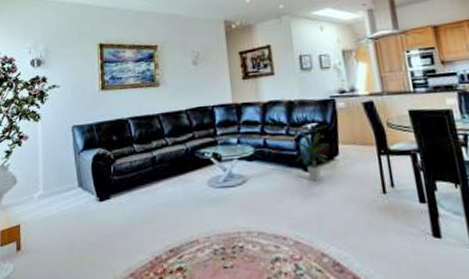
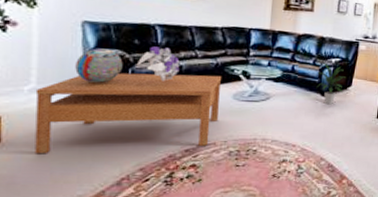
coffee table: none [42,161,197,261] -> present [35,72,222,154]
decorative sphere: none [70,148,106,185] -> present [75,48,123,84]
bouquet: none [117,139,154,175] -> present [138,46,180,82]

